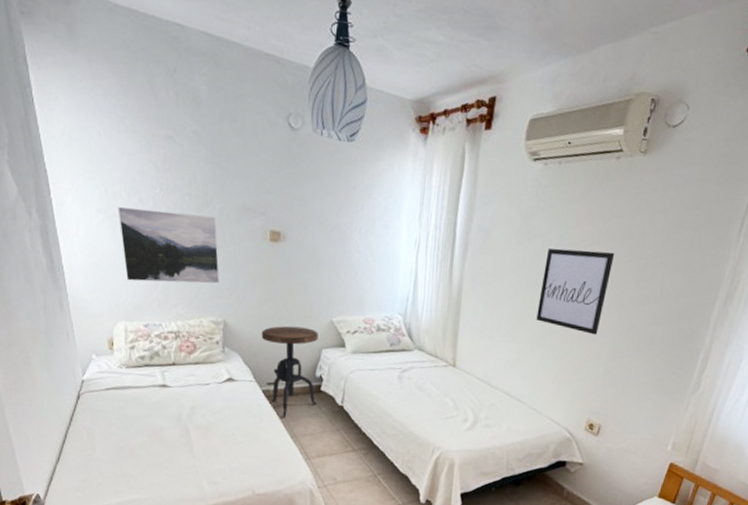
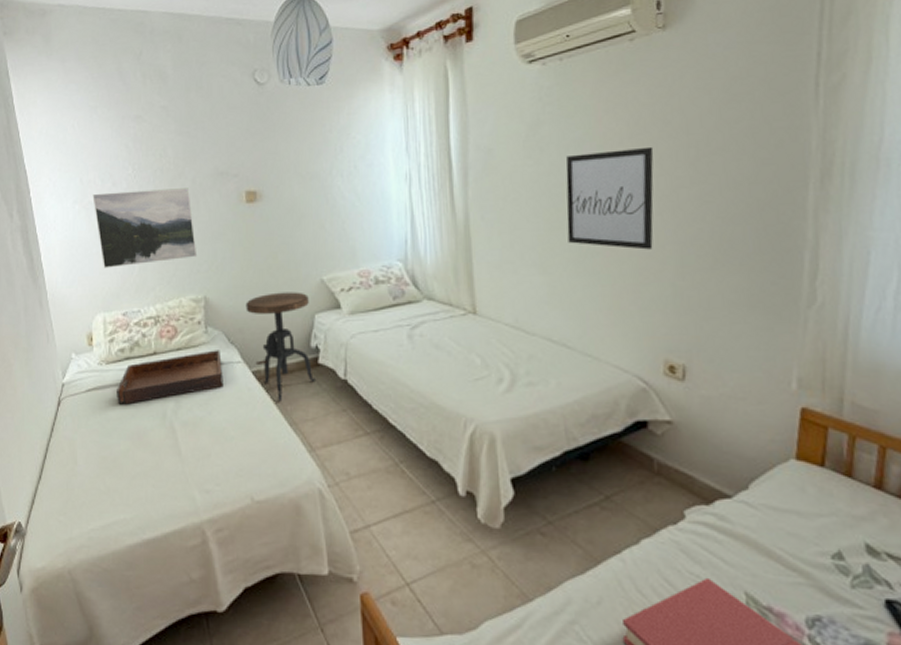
serving tray: none [135,368,236,406] -> present [117,350,224,405]

